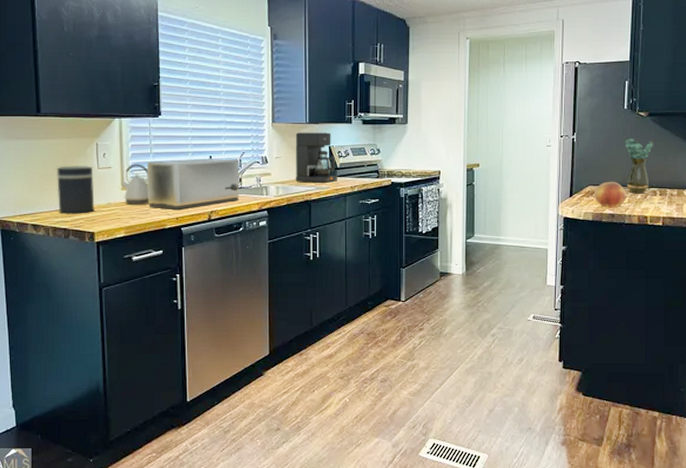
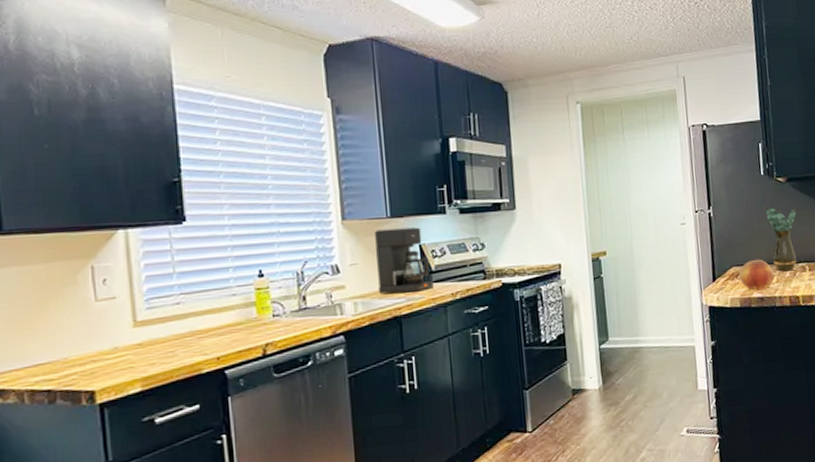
cylinder: present [57,166,95,215] -> none [32,298,94,371]
kettle: present [122,164,149,206] -> none [133,289,175,348]
toaster: present [147,158,240,211] -> none [169,271,304,348]

